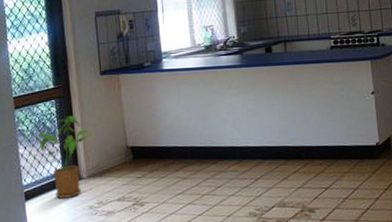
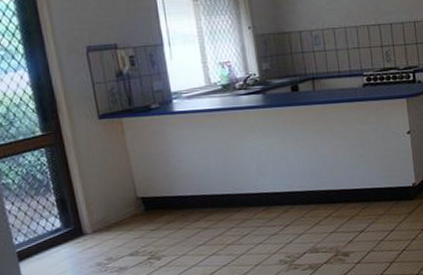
house plant: present [40,115,92,199] -> none [29,165,94,257]

